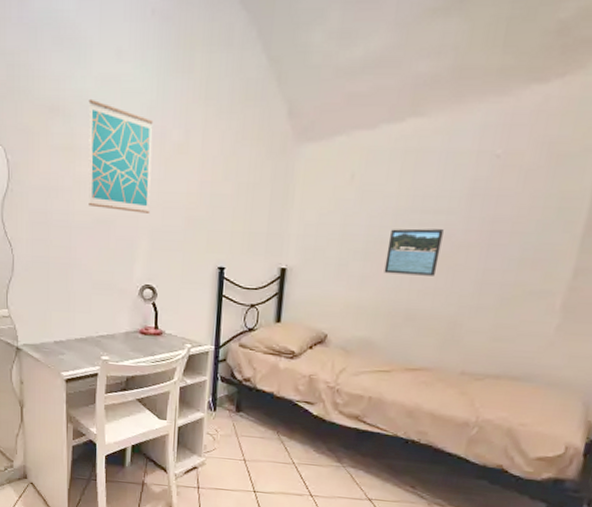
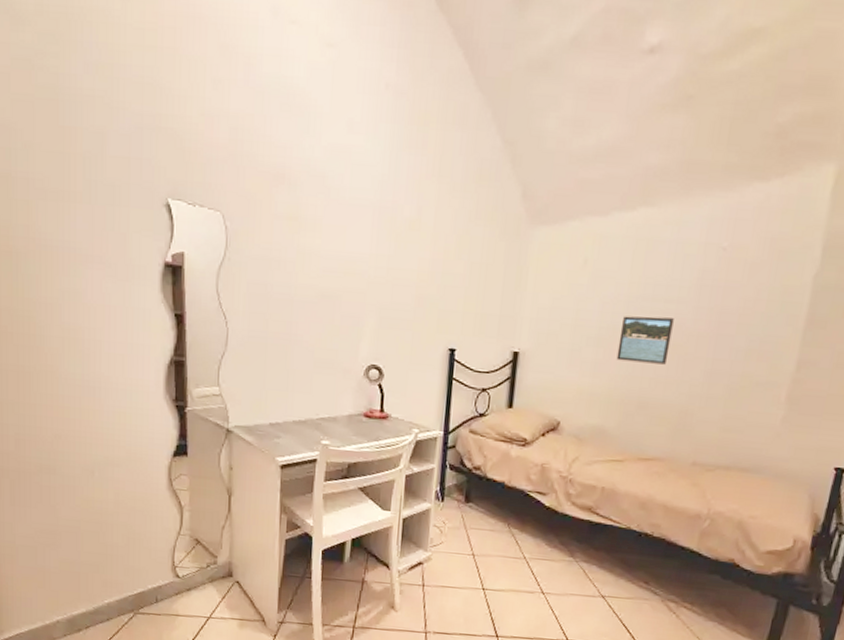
wall art: present [88,98,154,213] -> none [313,168,385,290]

